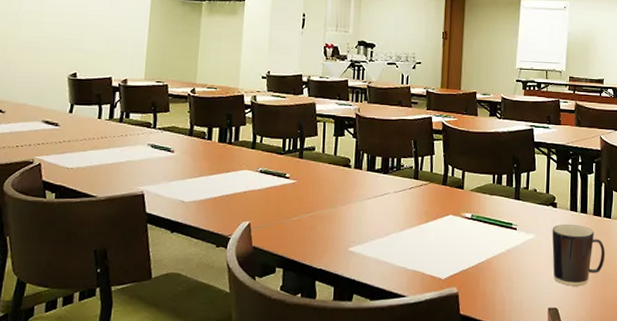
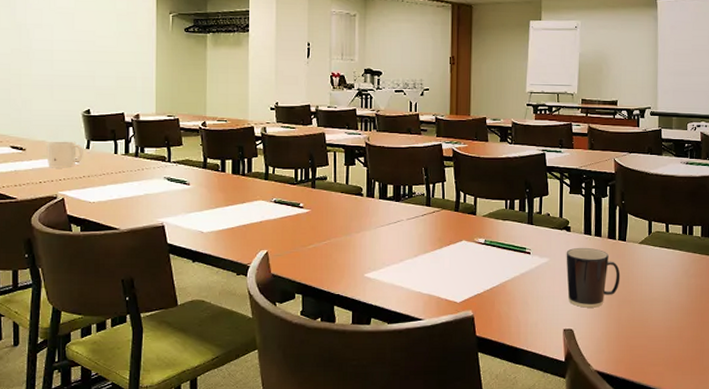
mug: none [26,104,66,132] -> present [46,141,83,168]

